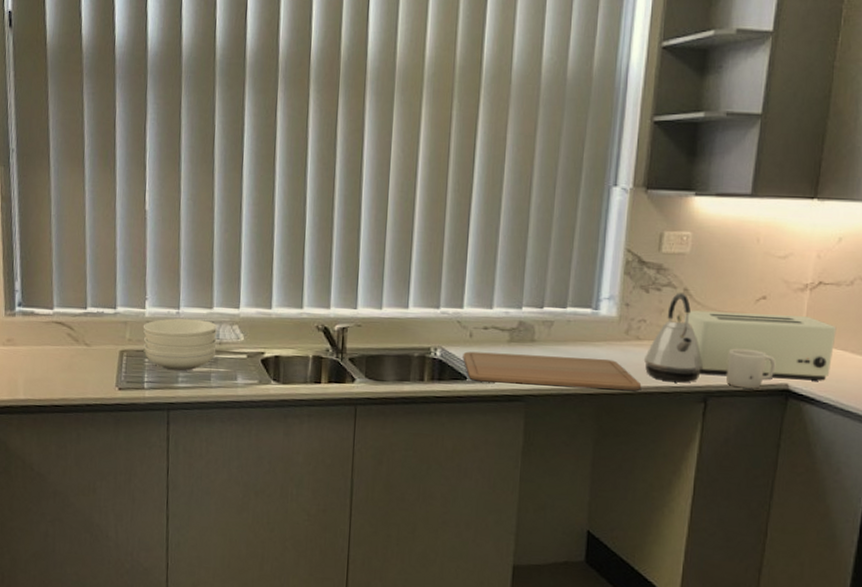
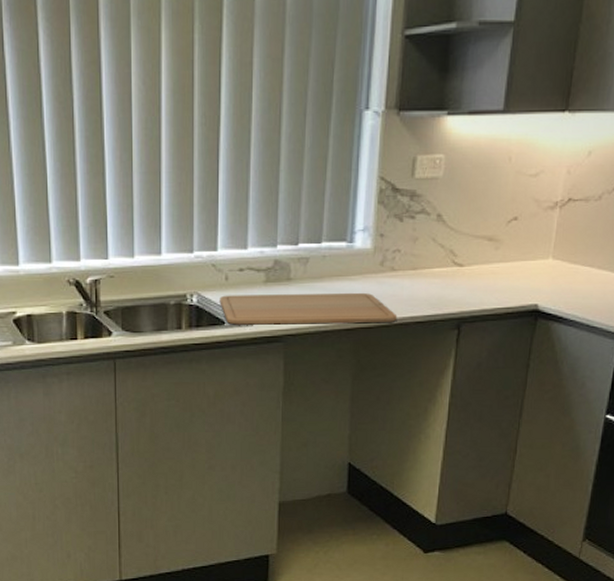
kettle: present [643,293,704,383] -> none [398,219,457,311]
toaster: present [684,310,837,381] -> none [438,235,585,300]
mug: present [725,348,776,389] -> none [478,272,526,312]

